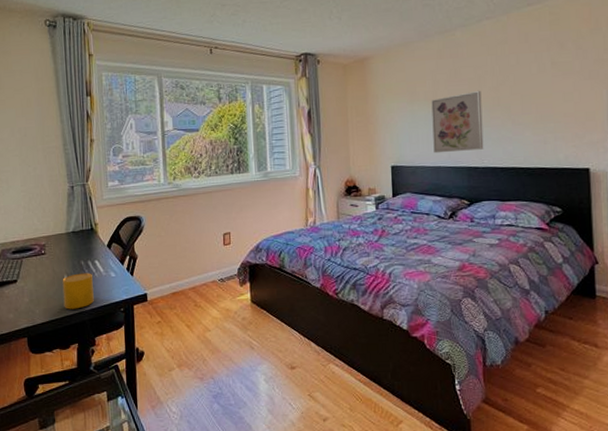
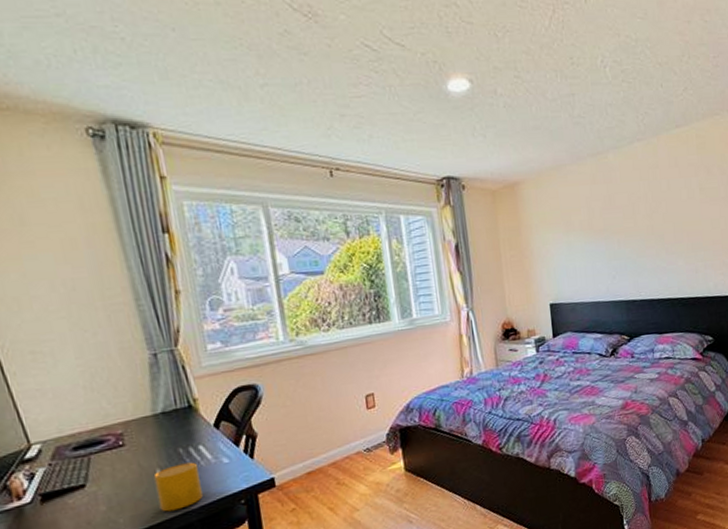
wall art: present [431,90,484,154] -> none [587,218,641,288]

